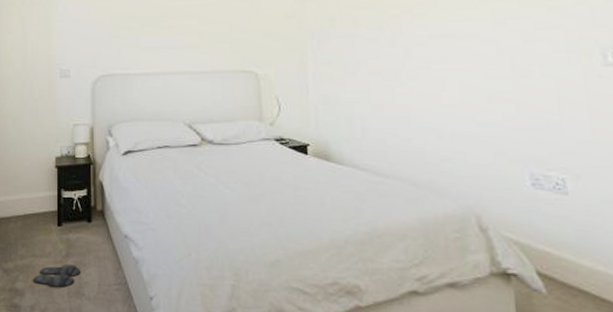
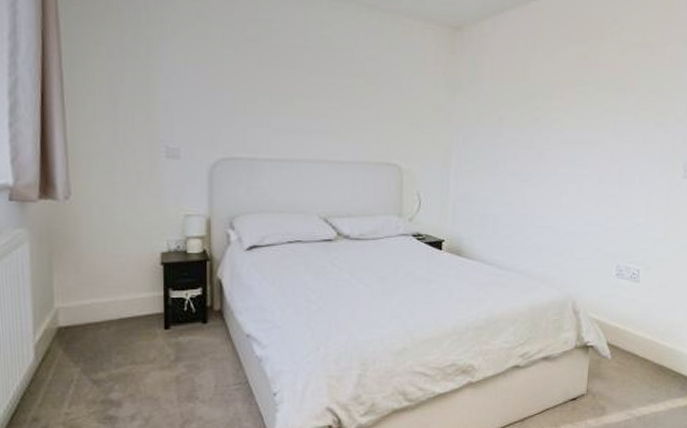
slippers: present [33,264,80,287] -> none [133,369,193,393]

